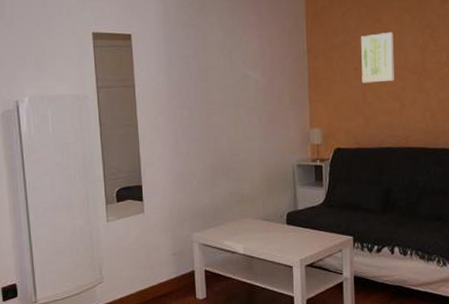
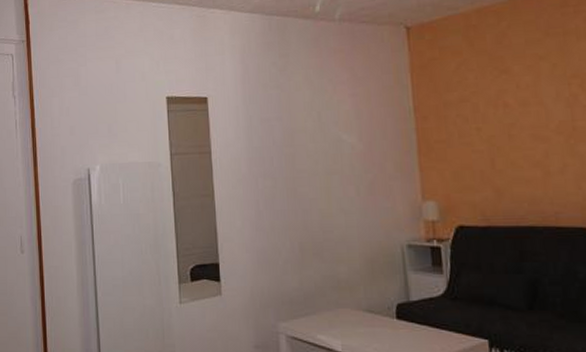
wall art: present [361,31,394,83] -> none [483,84,533,147]

